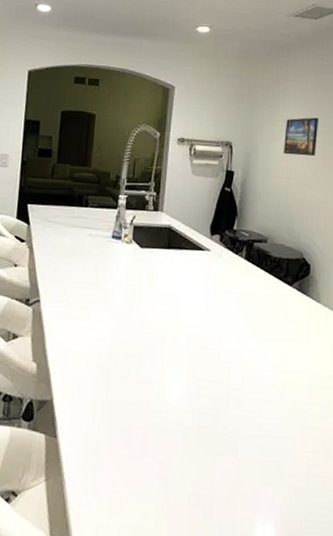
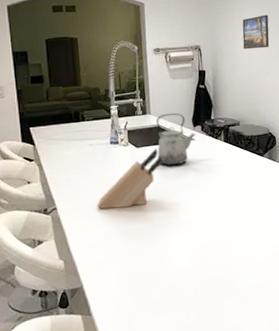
knife block: none [85,252,169,317] -> present [97,148,163,209]
kettle: none [163,213,213,277] -> present [156,112,197,166]

